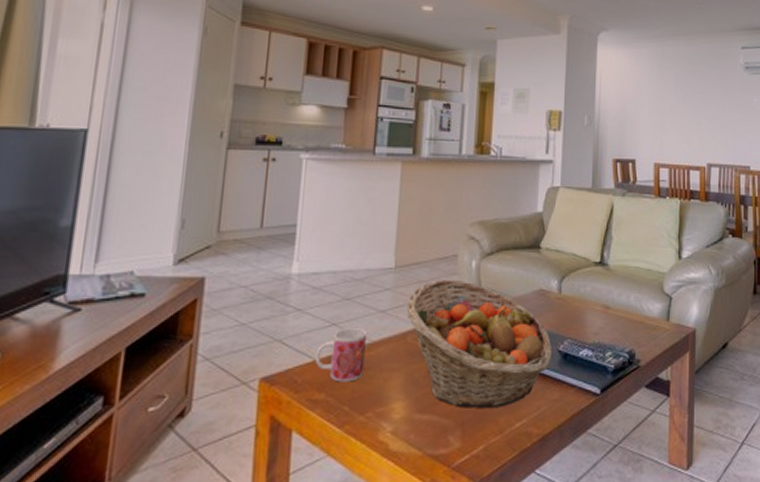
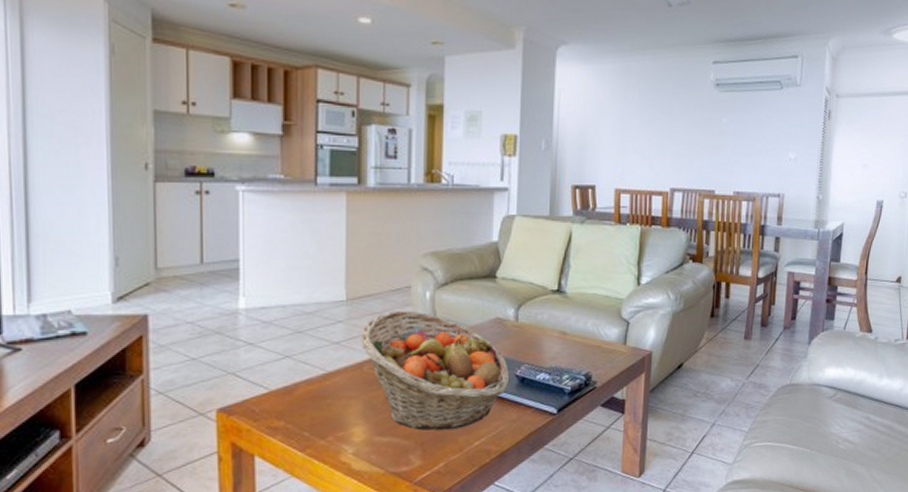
mug: present [316,327,366,382] -> none [272,358,321,411]

